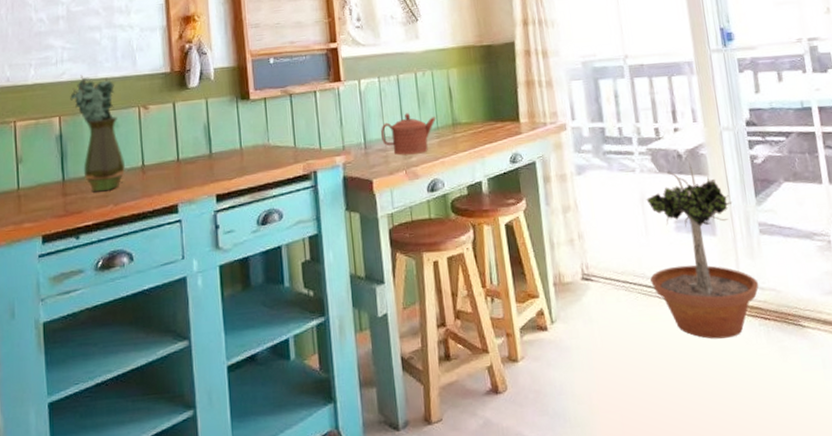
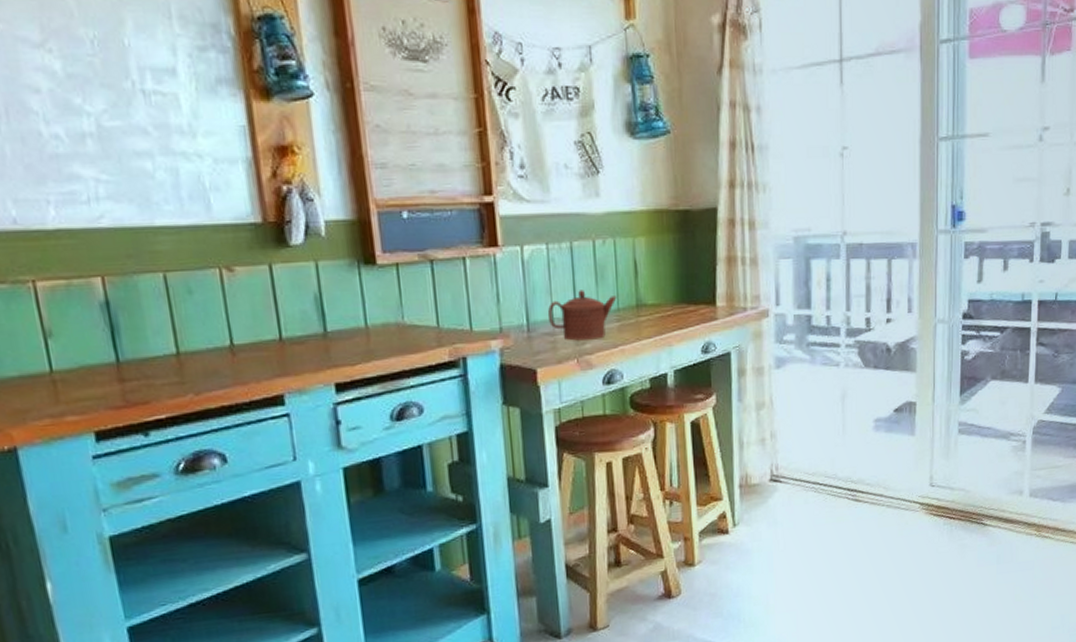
vase: present [70,75,125,192] -> none [115,220,207,378]
potted tree: present [646,160,759,339] -> none [842,354,950,539]

